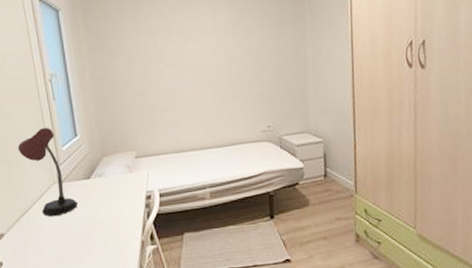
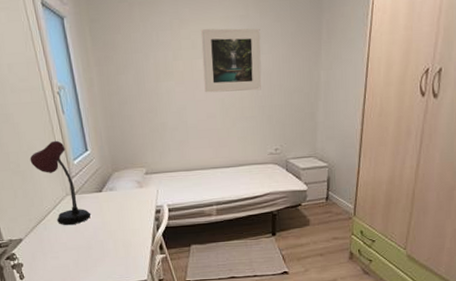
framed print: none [188,11,250,74] -> present [200,28,262,93]

